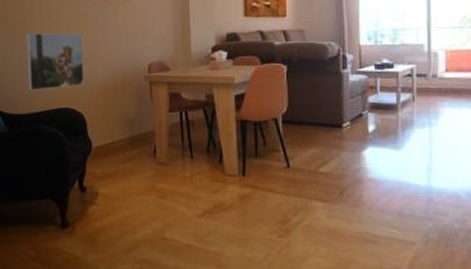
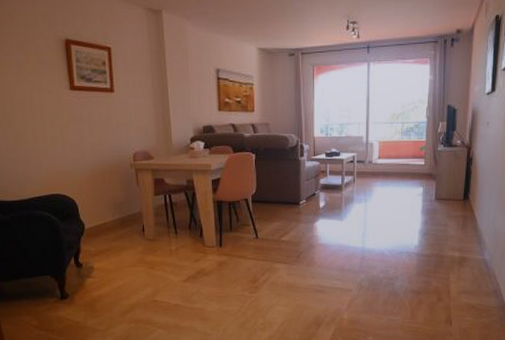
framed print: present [26,32,85,90] -> none [10,123,74,178]

